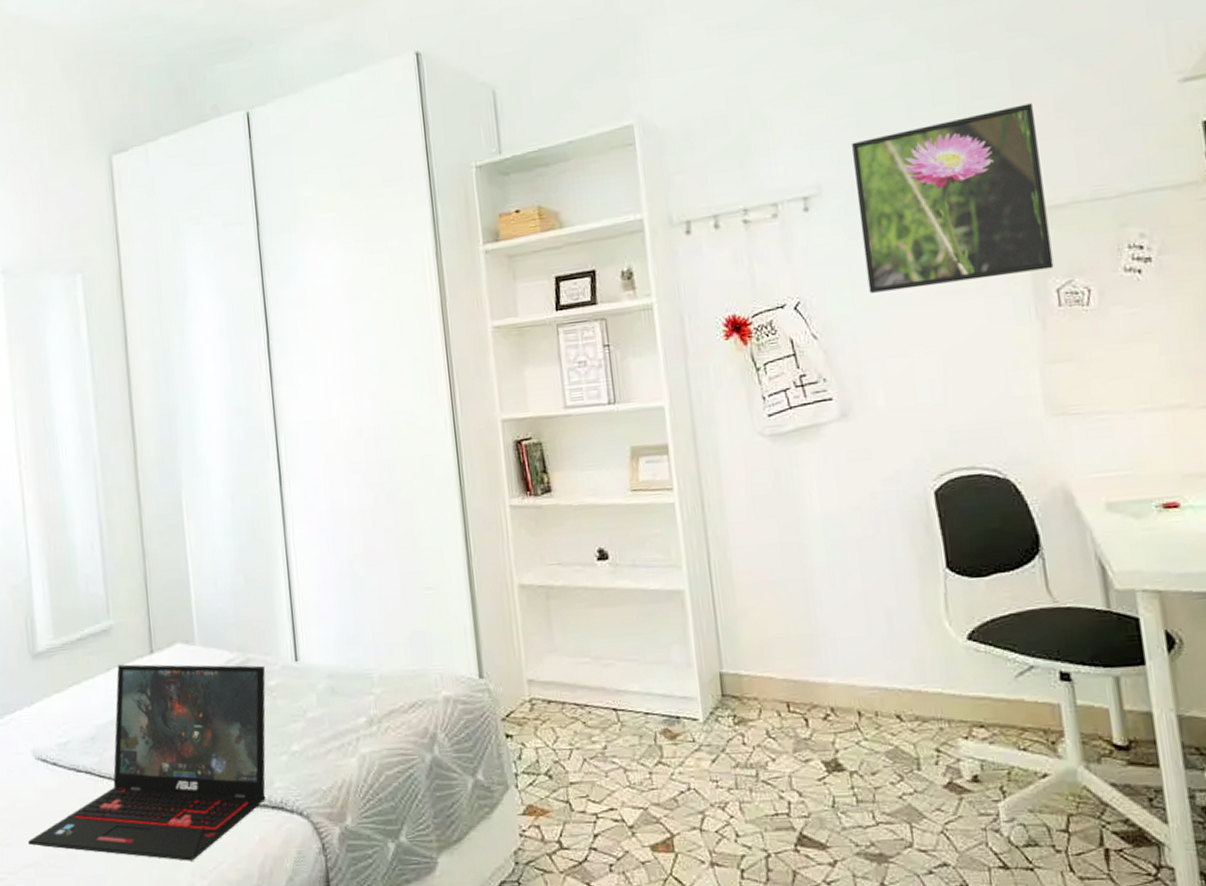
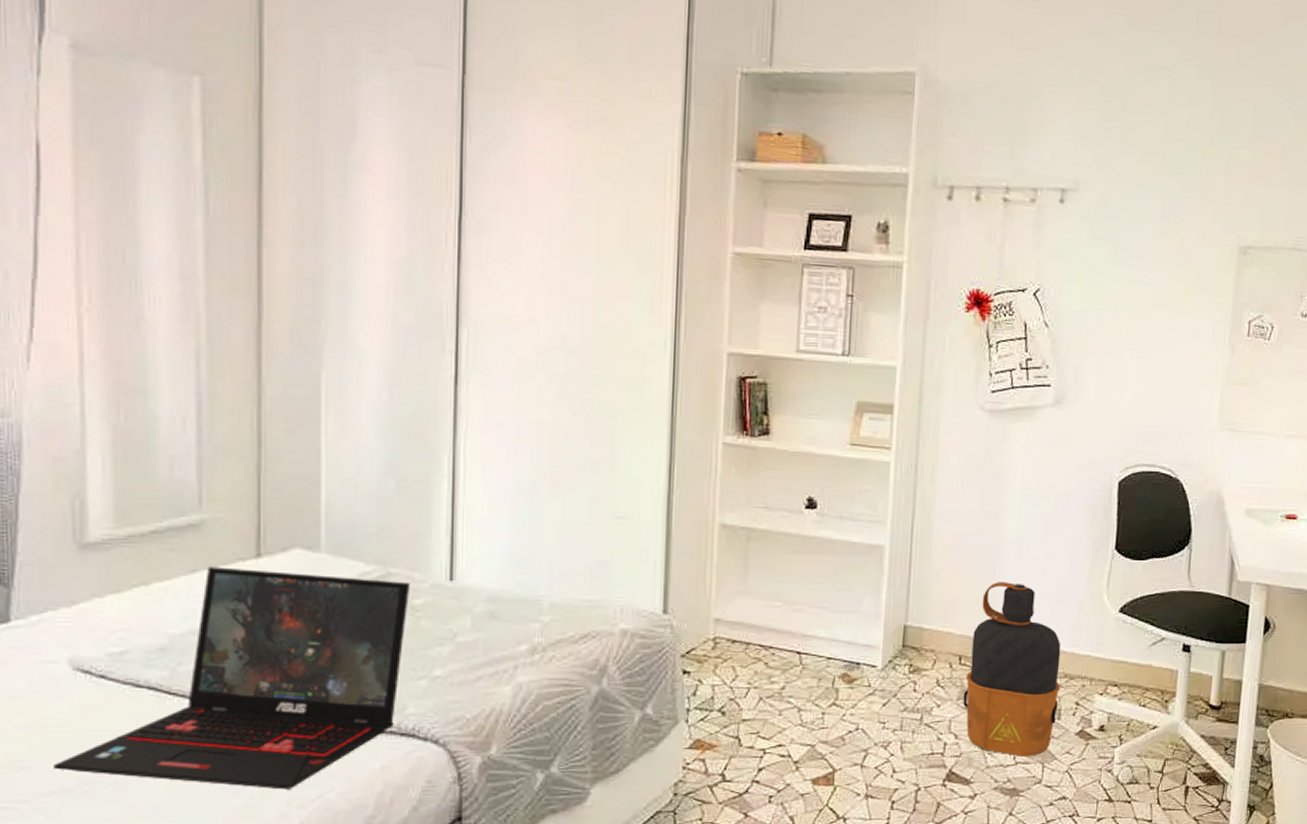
water bottle: none [797,616,915,816] -> present [962,582,1061,757]
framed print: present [852,103,1054,293] -> none [1101,146,1266,302]

